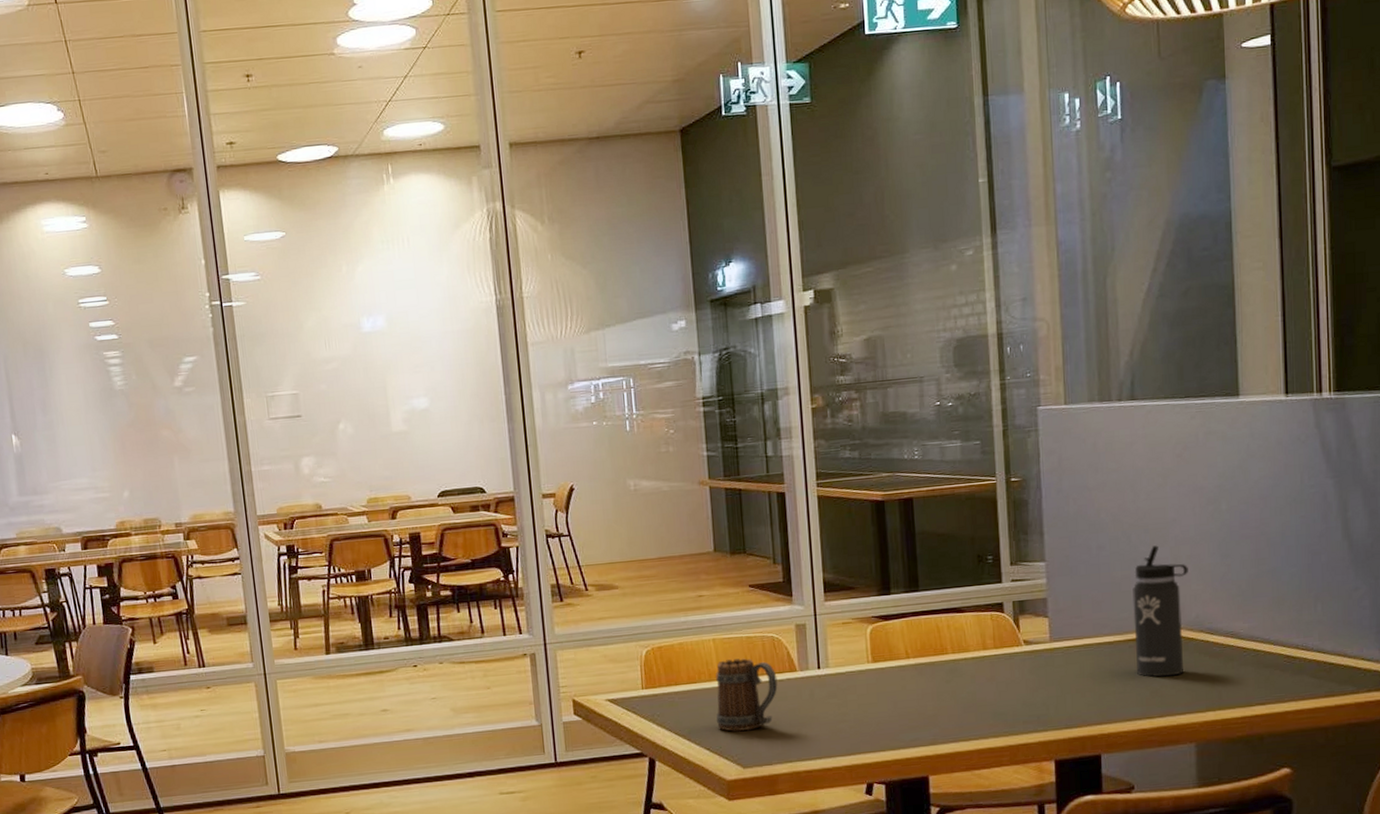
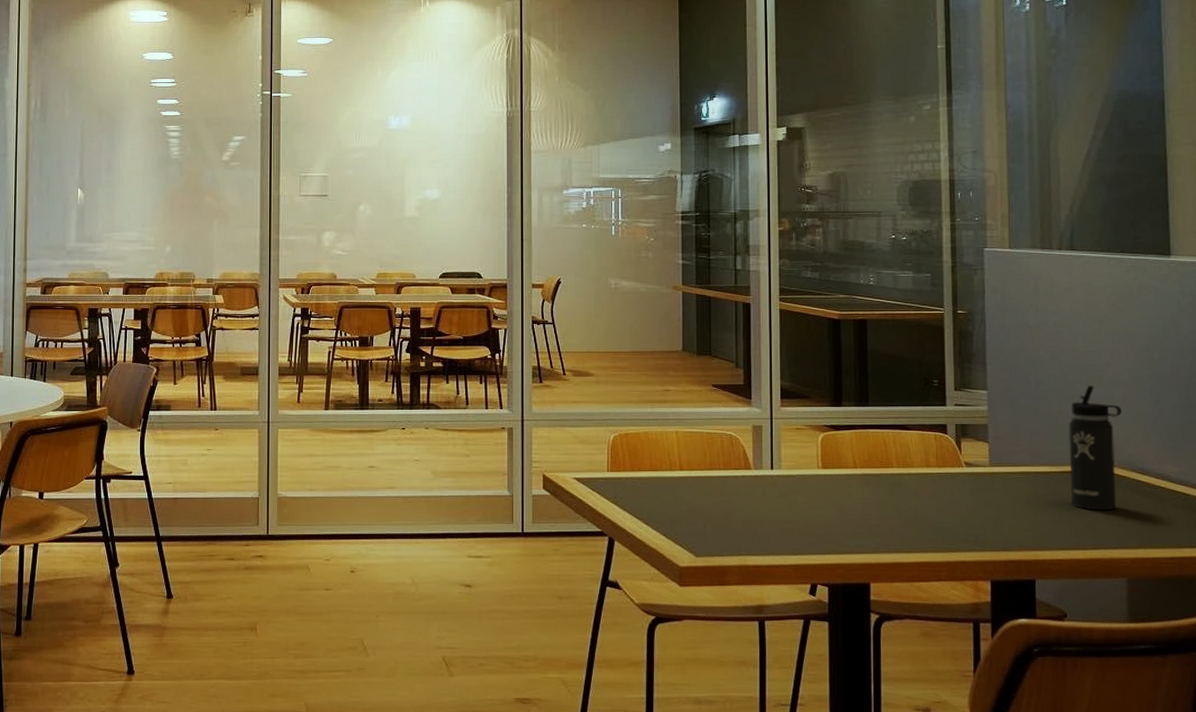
mug: present [716,658,778,732] -> none [673,452,733,522]

